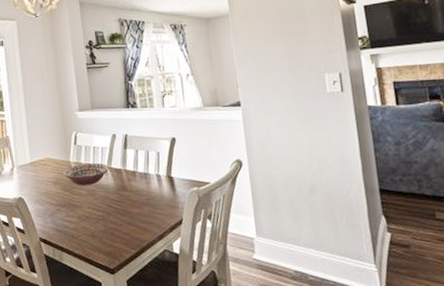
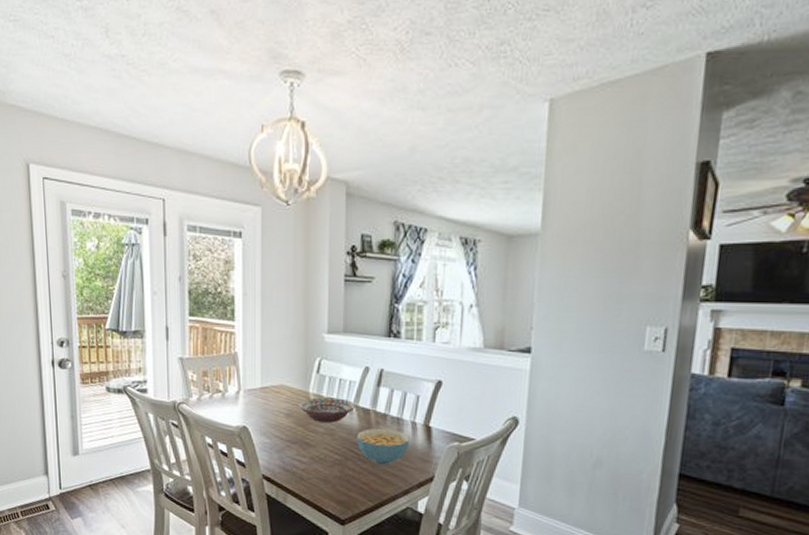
cereal bowl: none [113,183,158,216] -> present [356,428,410,465]

